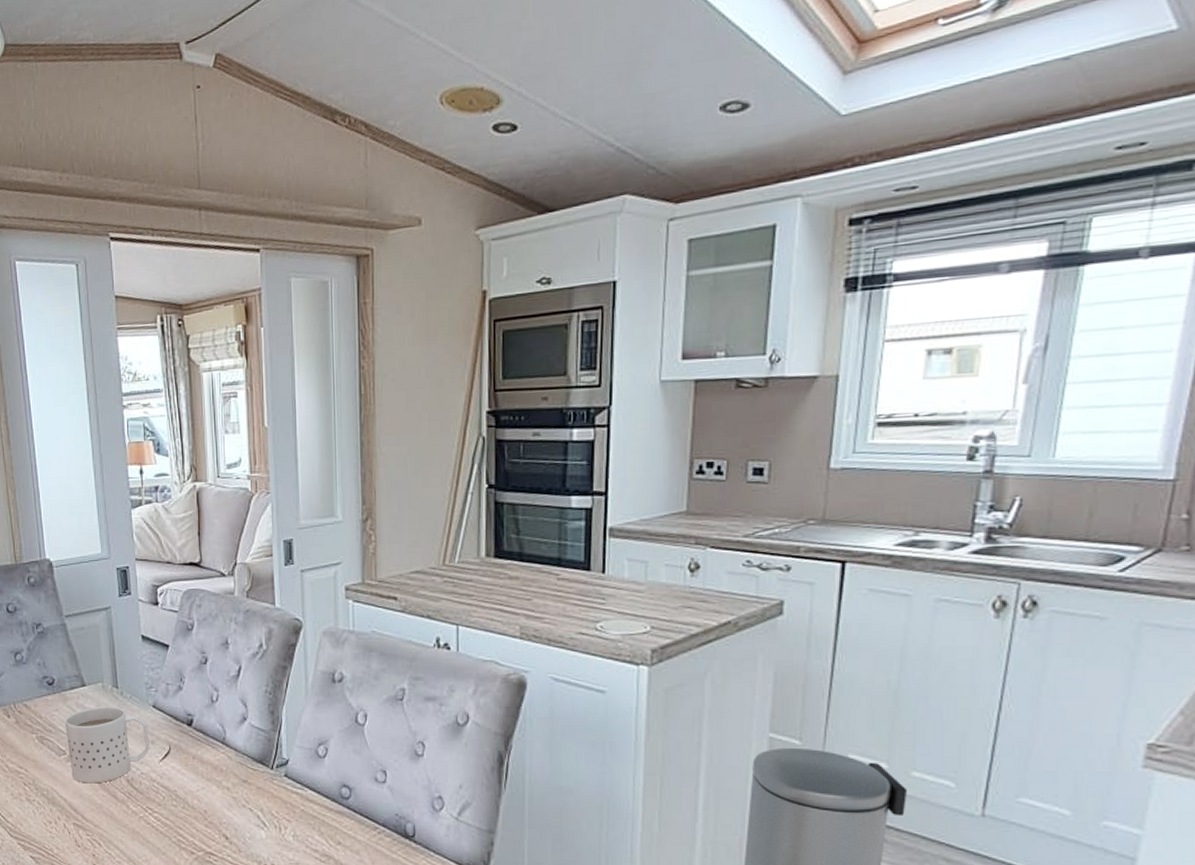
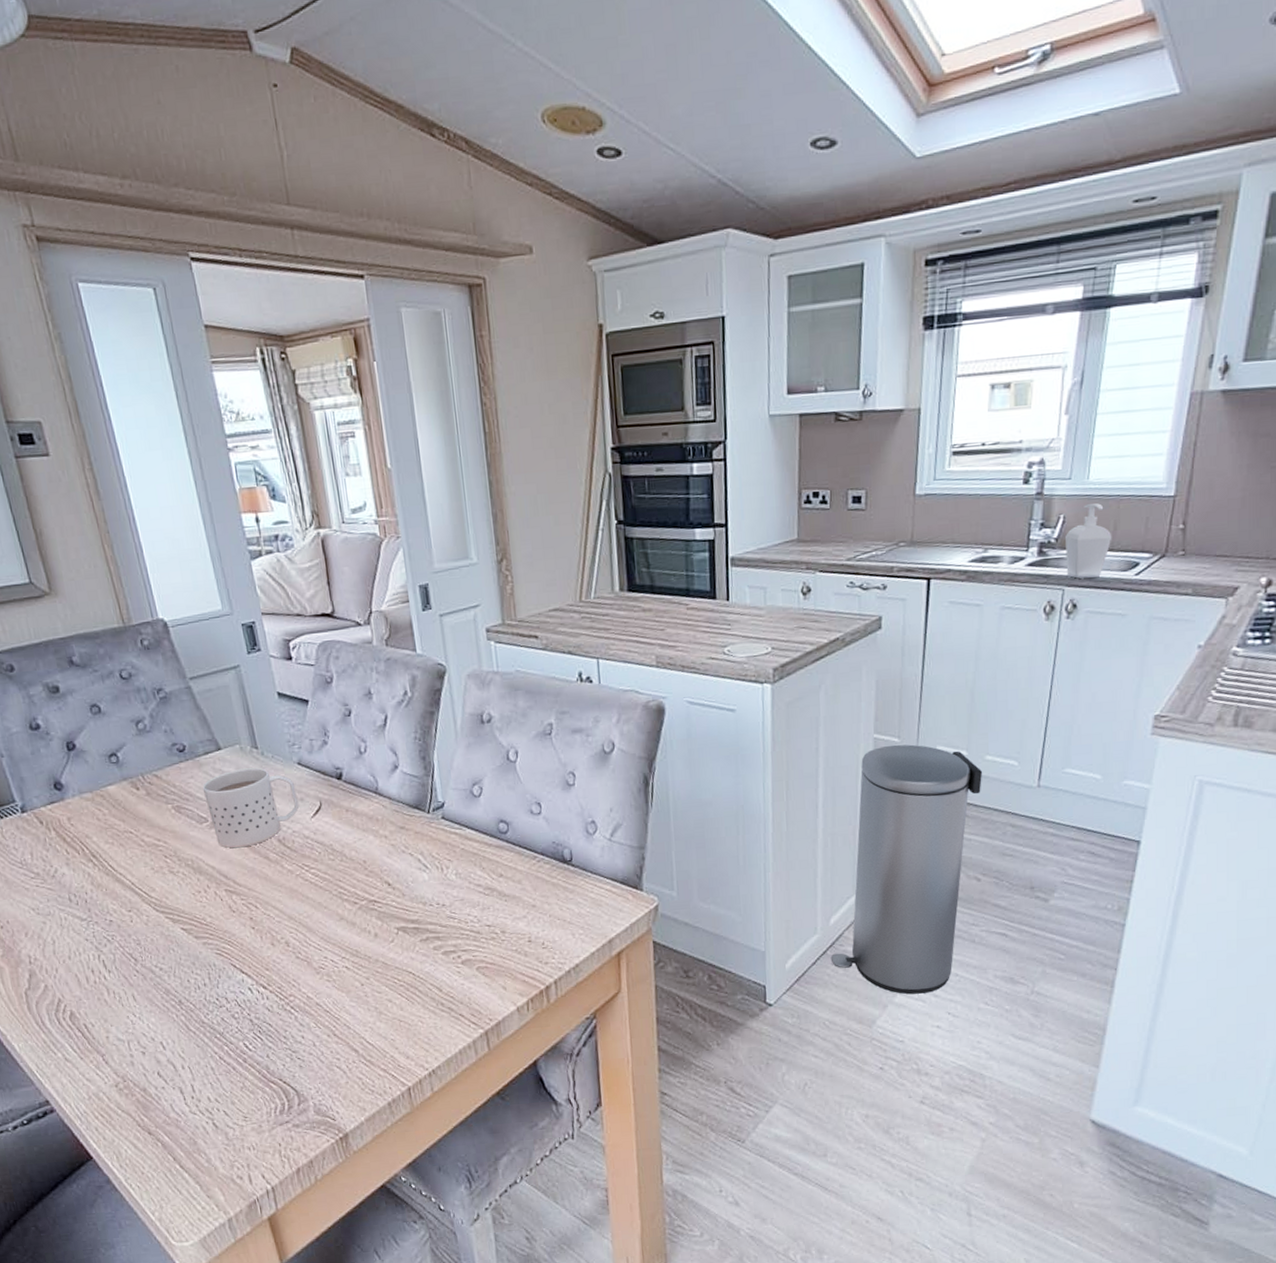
soap bottle: none [1023,485,1087,572] -> present [1066,503,1112,579]

